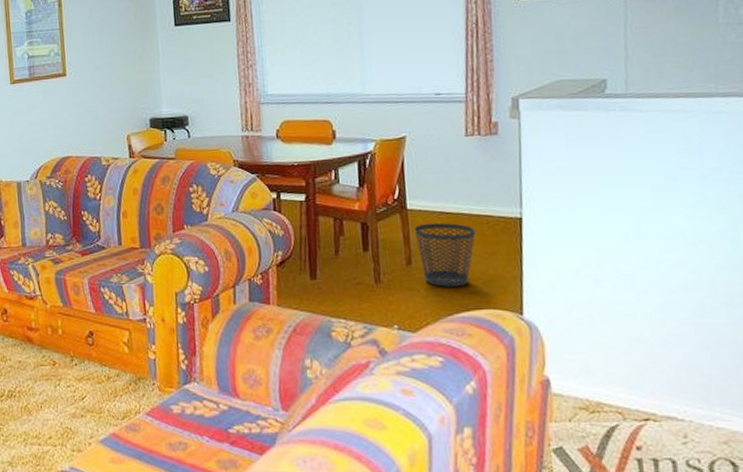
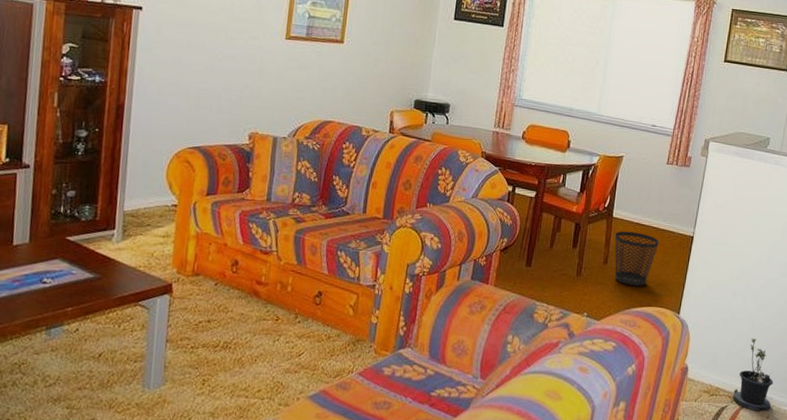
potted plant: none [624,335,689,430] -> present [732,338,773,412]

